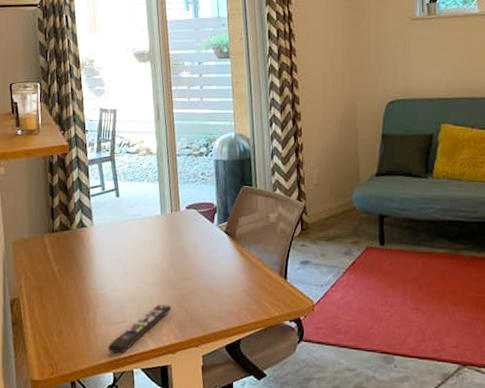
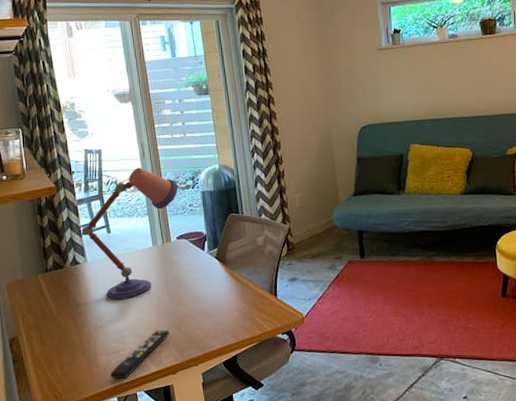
desk lamp: none [91,131,192,268] -> present [82,168,179,299]

